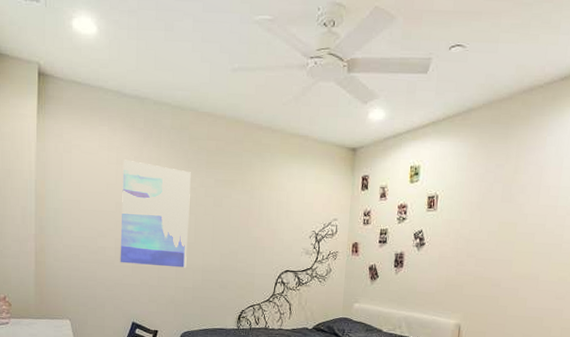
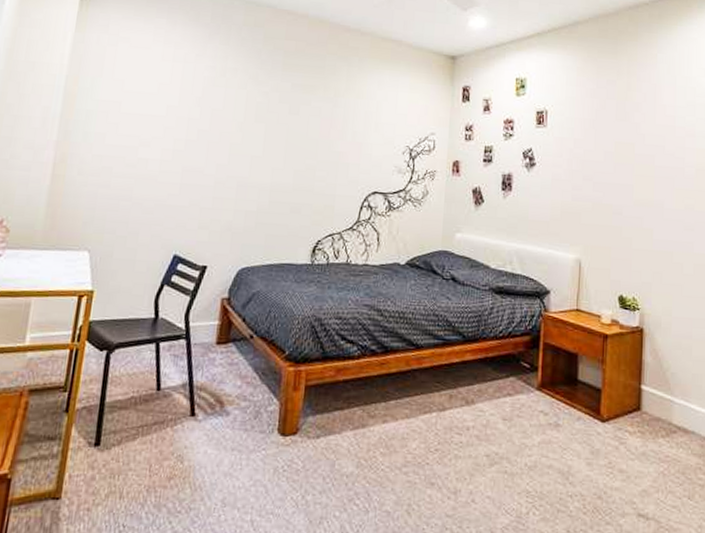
wall art: present [120,159,191,268] -> none [165,56,264,187]

